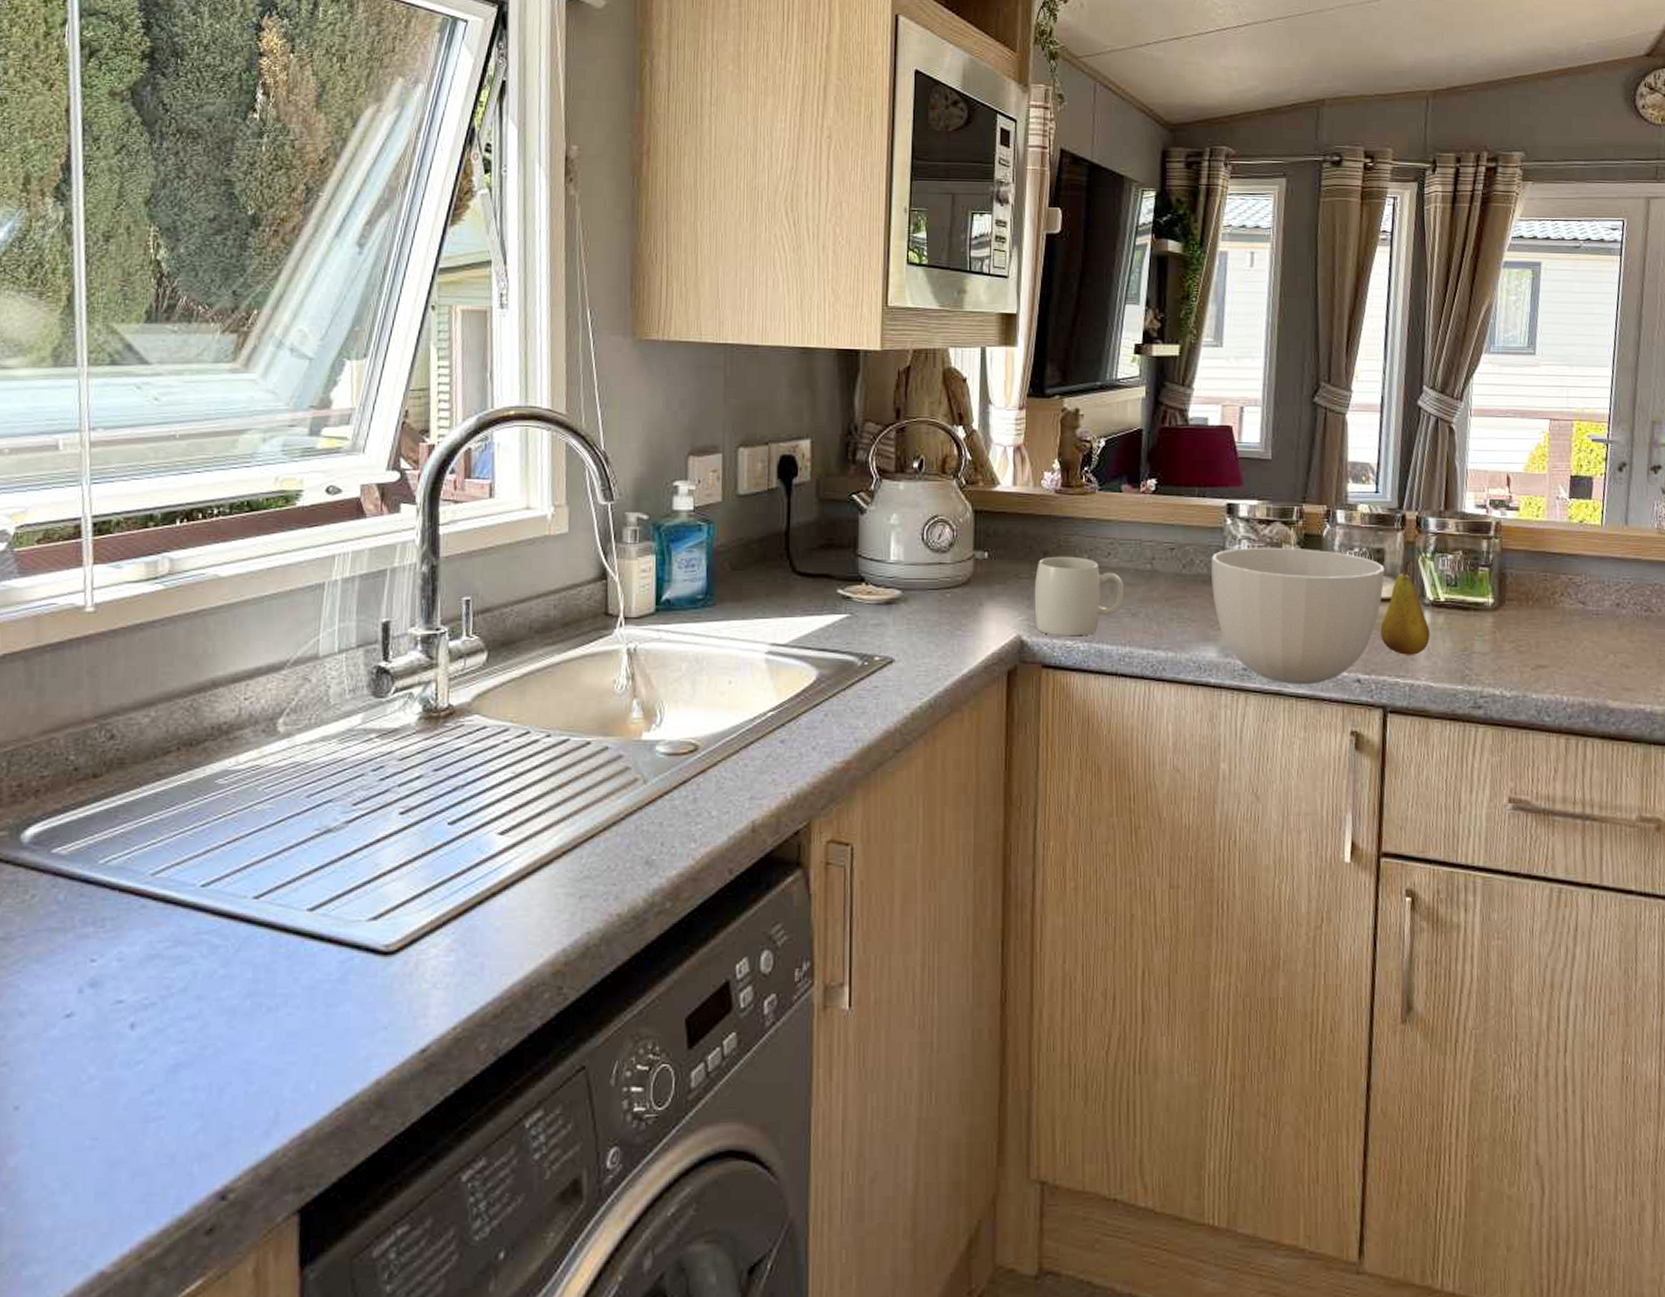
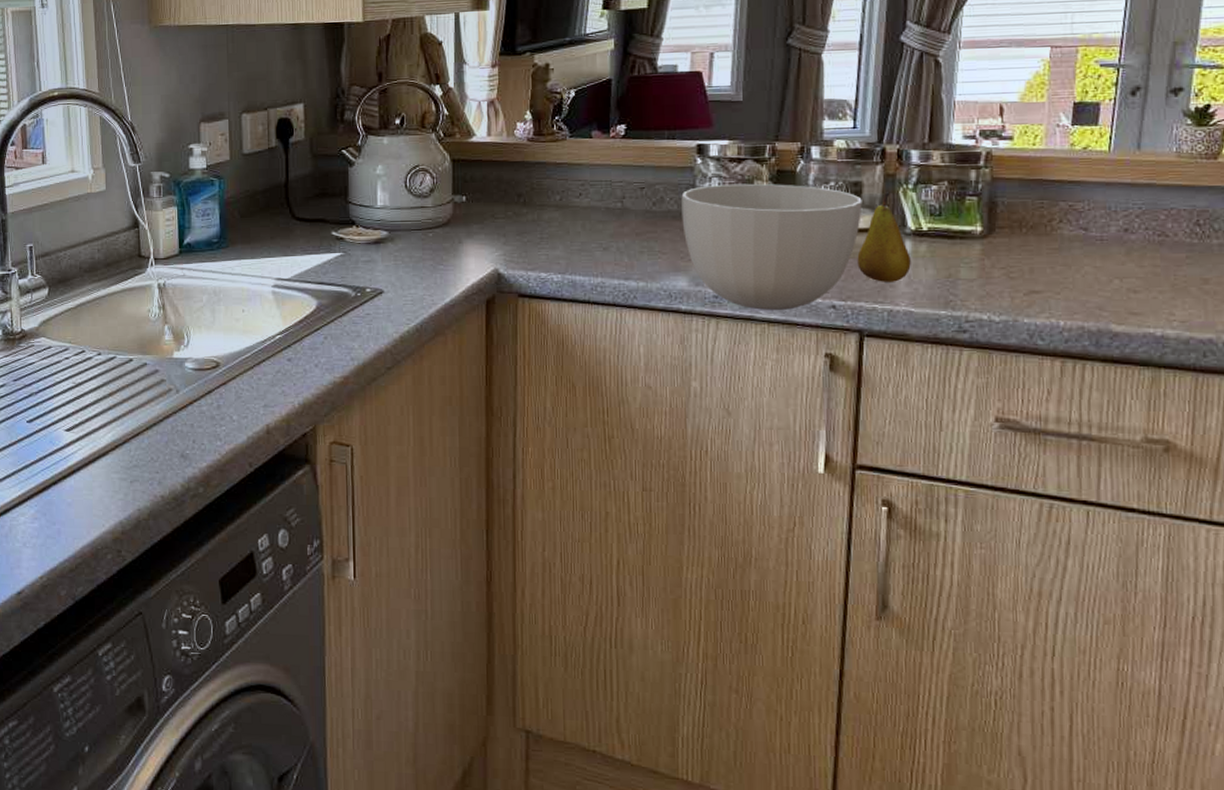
mug: present [1034,556,1124,636] -> none [509,197,596,269]

